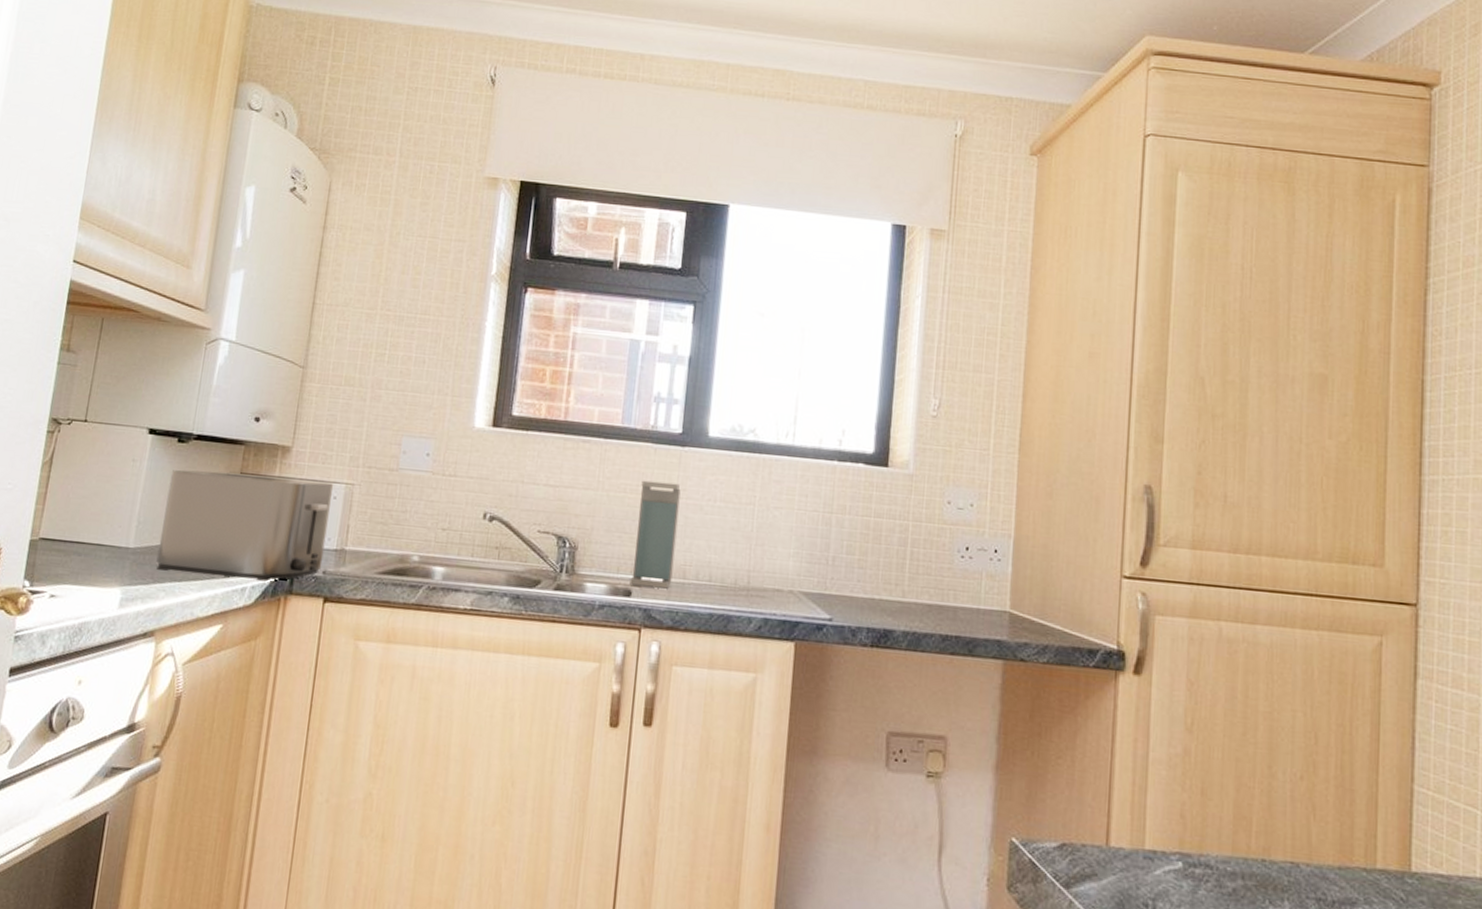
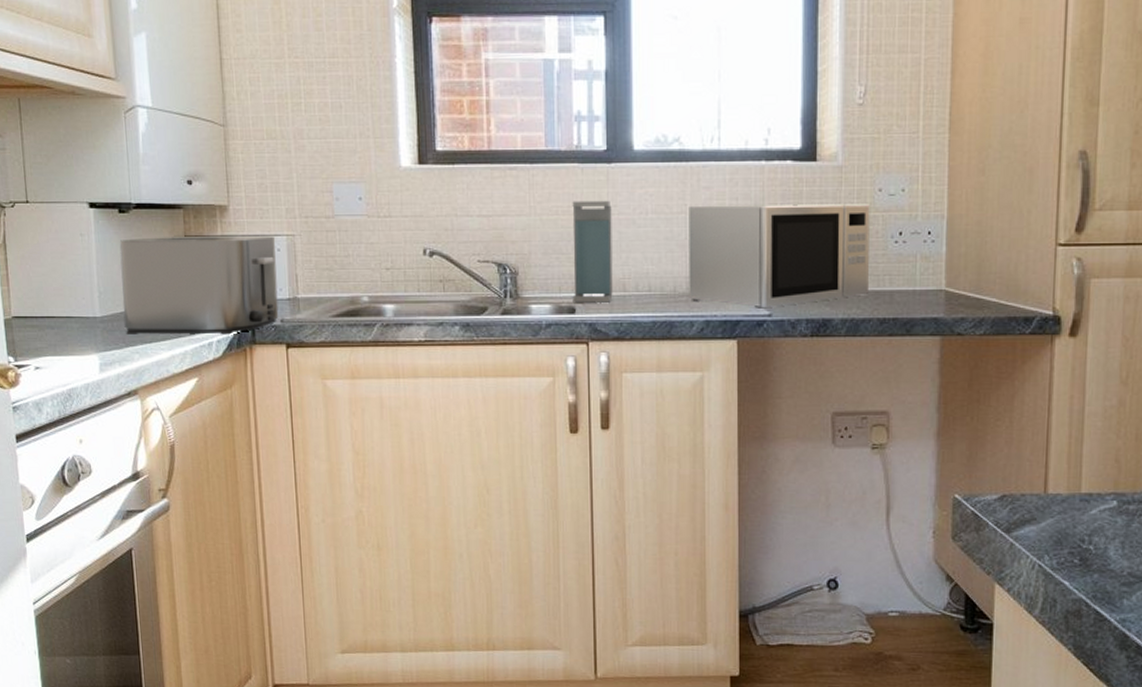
microwave: none [749,498,938,612] -> present [689,204,870,309]

